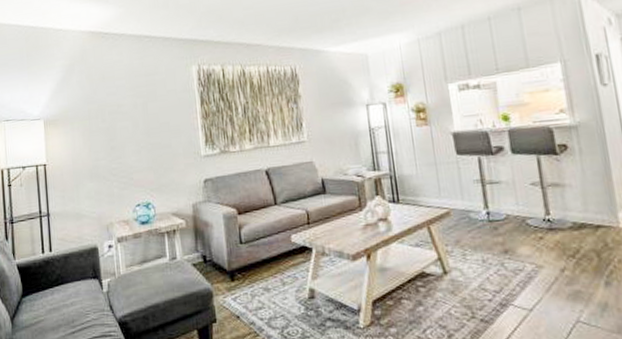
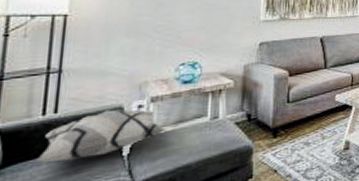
decorative pillow: none [43,248,133,295] -> present [35,109,166,164]

